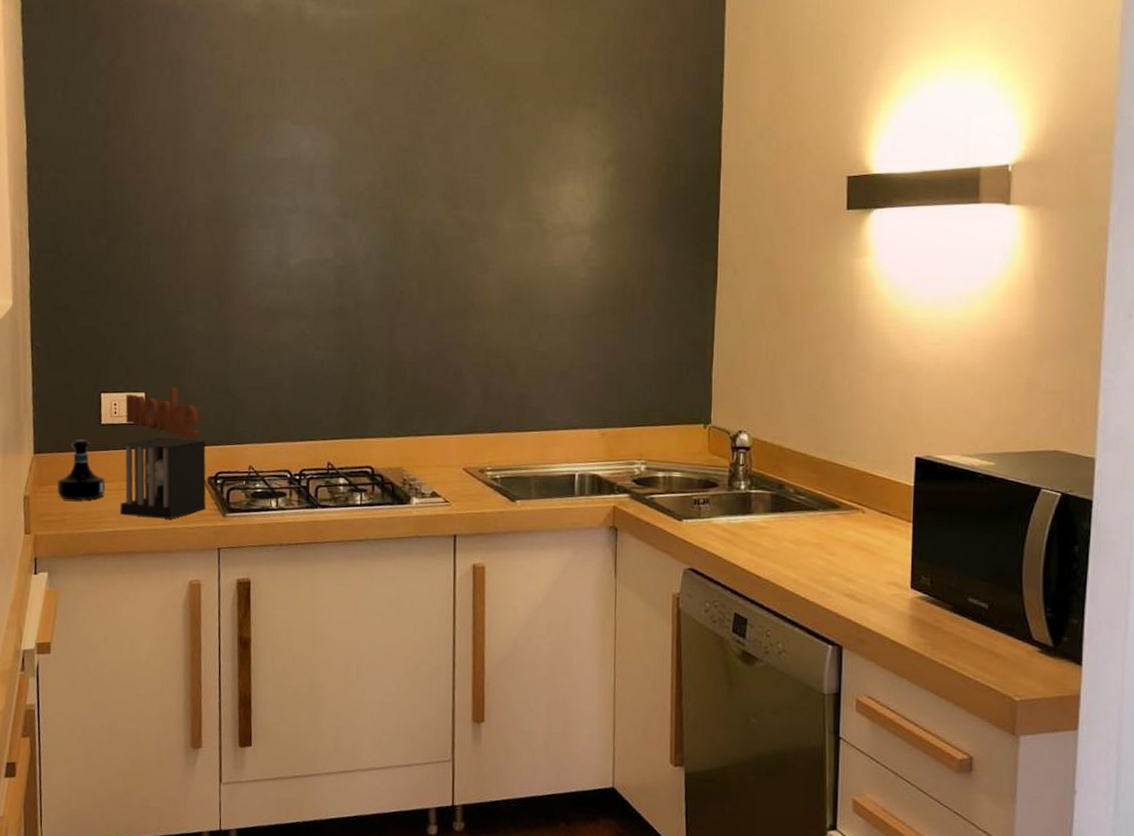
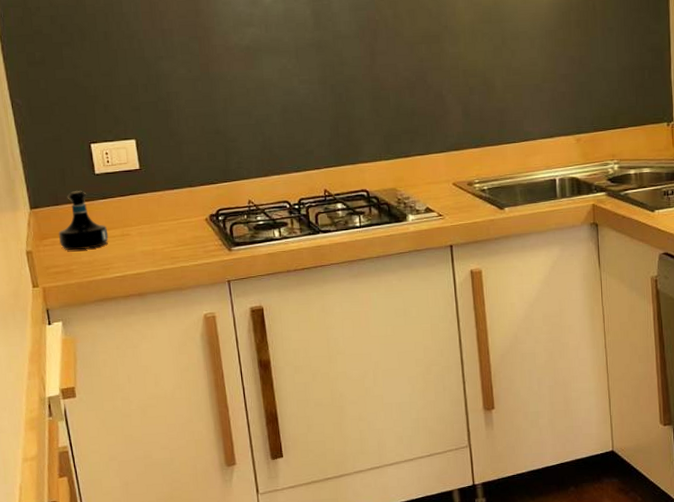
knife block: present [120,387,206,519] -> none [116,131,211,260]

